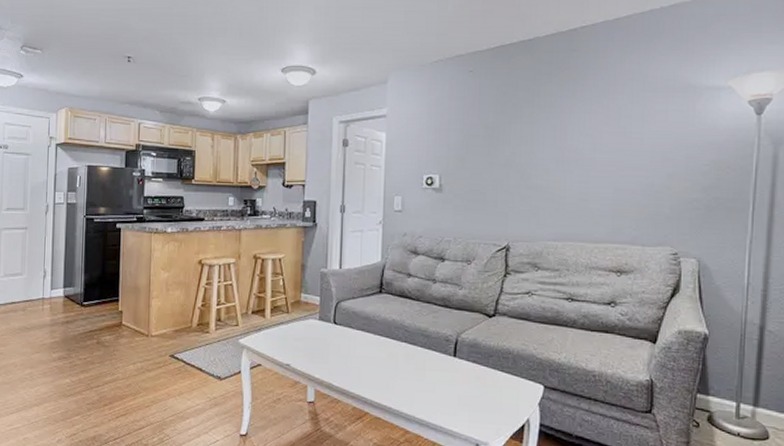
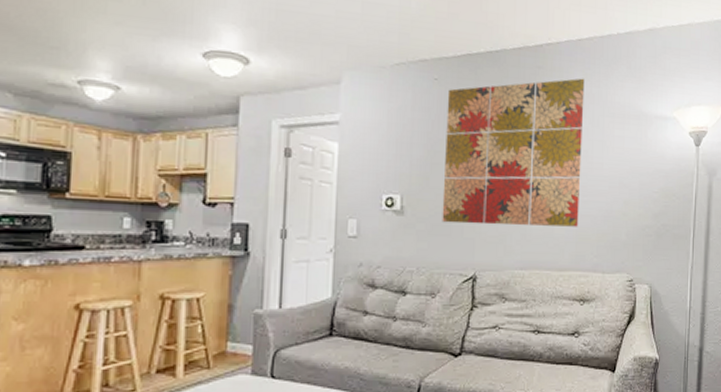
wall art: none [477,56,623,201] -> present [442,78,585,227]

